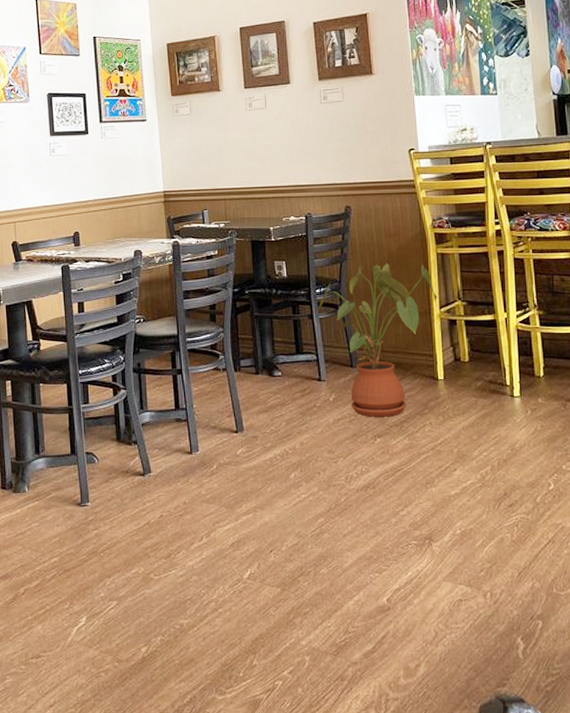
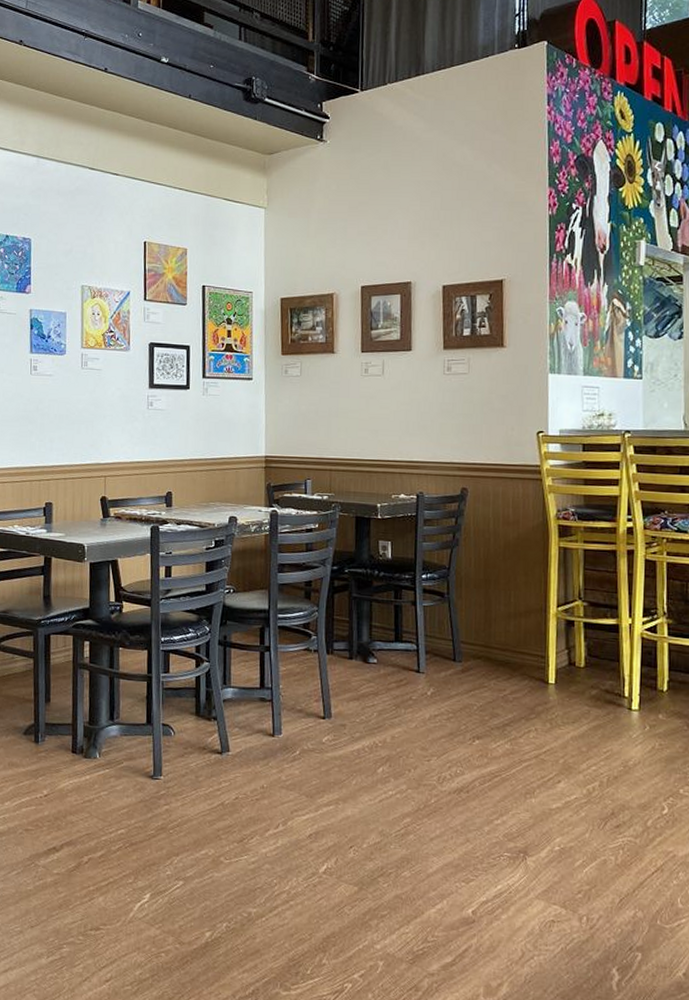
house plant: present [318,263,437,417] -> none [423,553,555,718]

